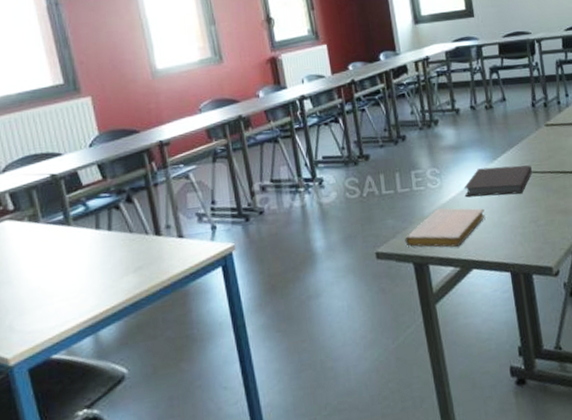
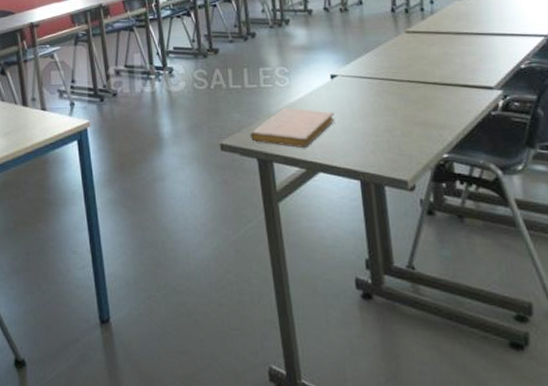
notebook: present [463,165,532,197] -> none [313,71,389,101]

